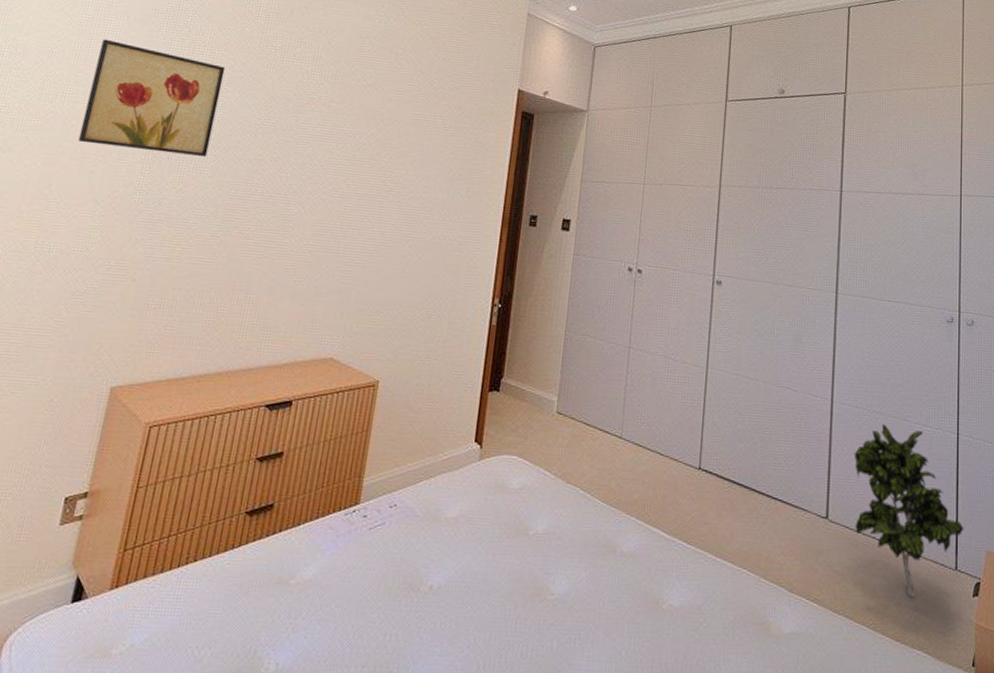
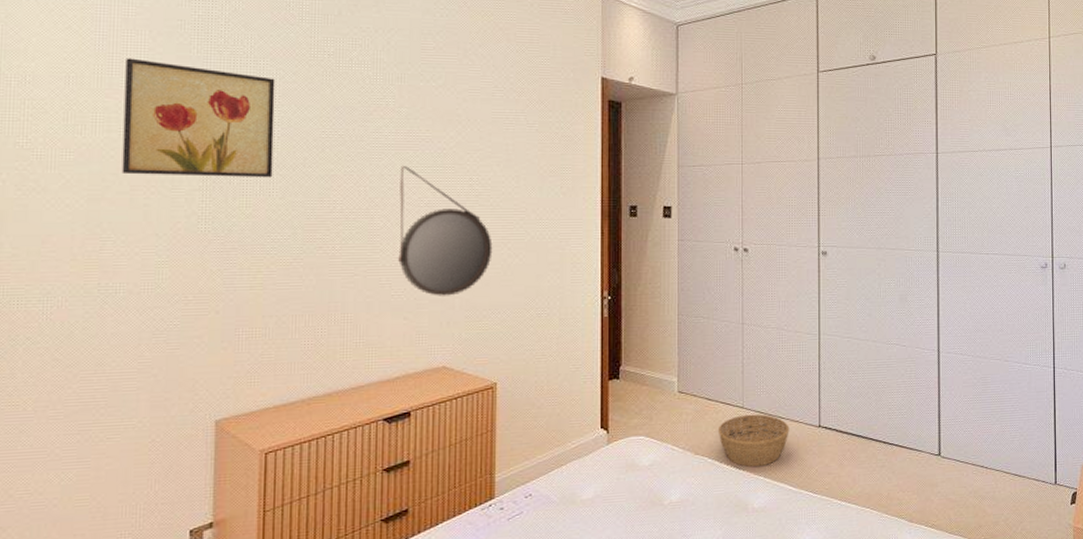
home mirror: none [305,157,396,288] -> present [398,166,493,296]
basket: none [592,445,668,506] -> present [717,414,789,467]
indoor plant: present [854,424,964,597] -> none [961,367,1062,512]

